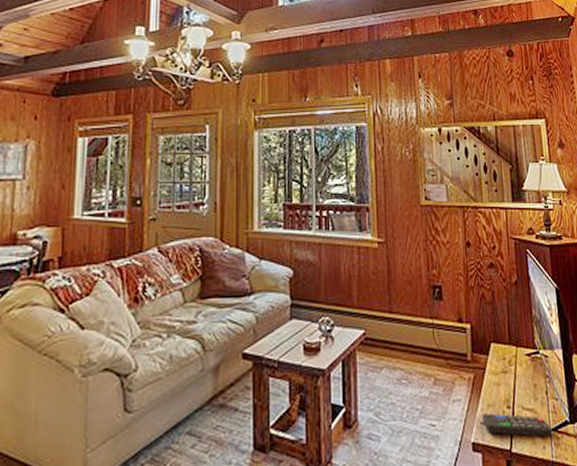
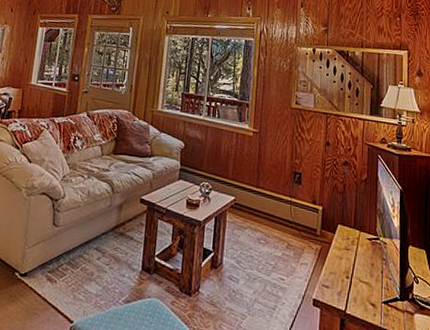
remote control: present [481,413,552,438] -> none [323,278,382,308]

